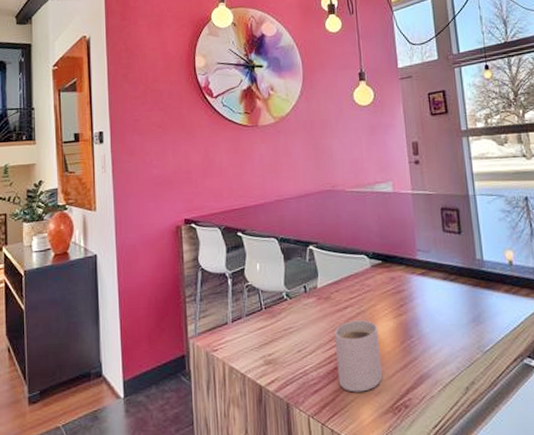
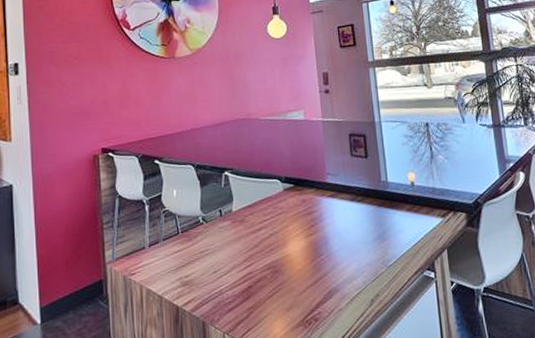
mug: present [335,320,383,393] -> none [249,240,294,309]

